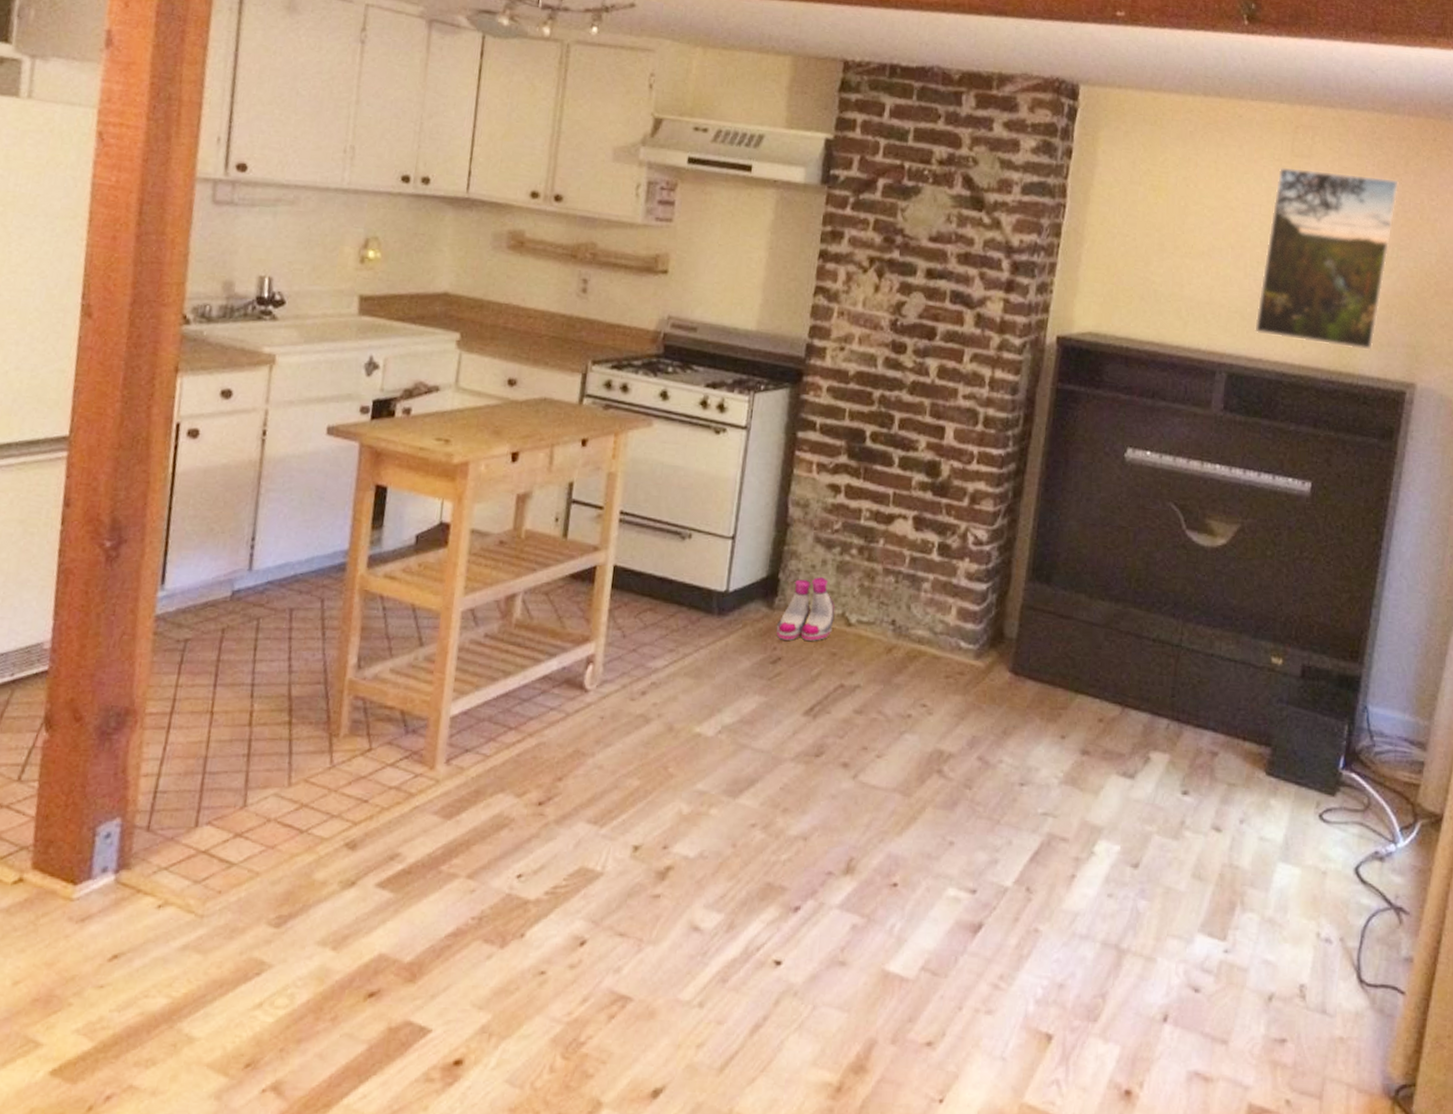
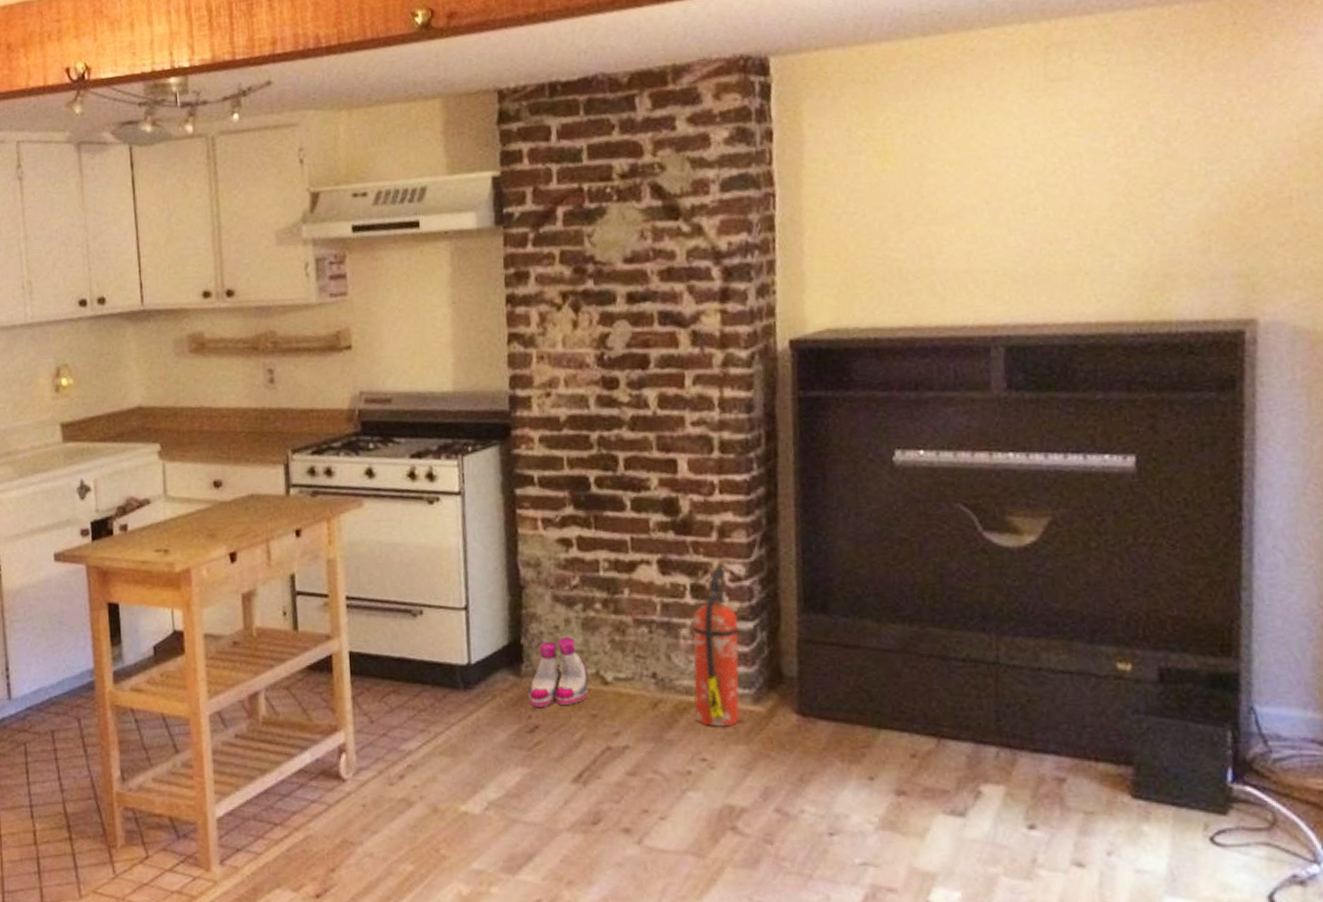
fire extinguisher: none [923,531,974,677] -> present [692,567,740,727]
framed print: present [1253,168,1400,351] -> none [1030,80,1196,296]

